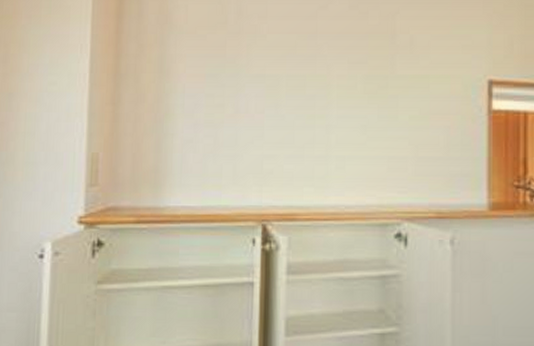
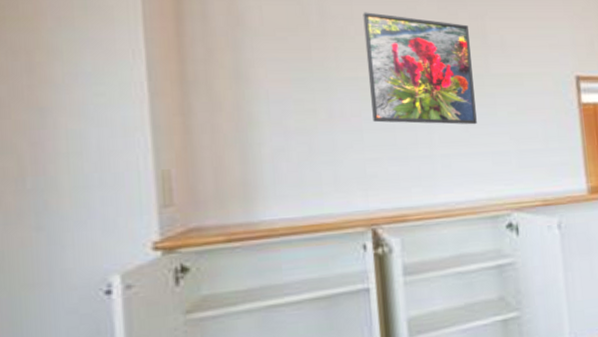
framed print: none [274,11,378,128] -> present [363,12,477,125]

